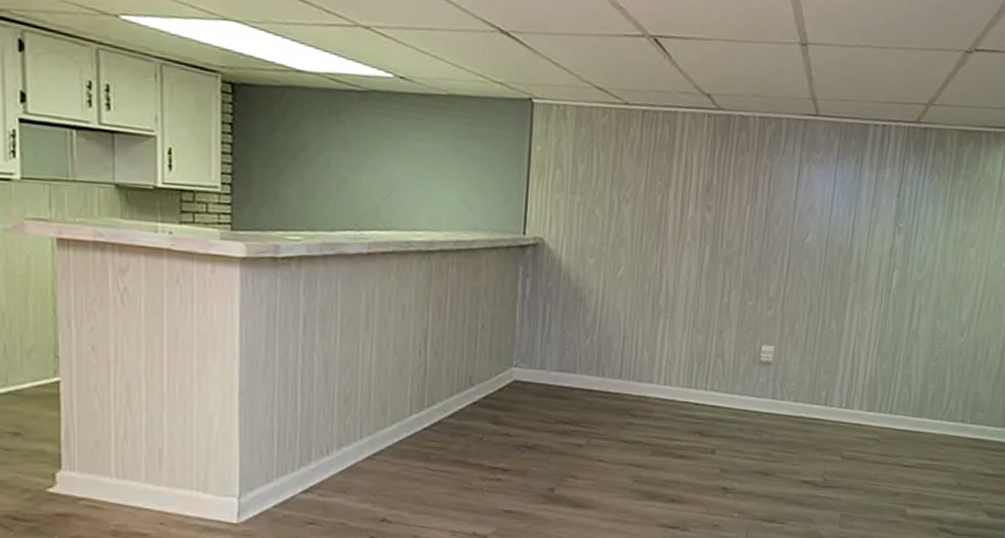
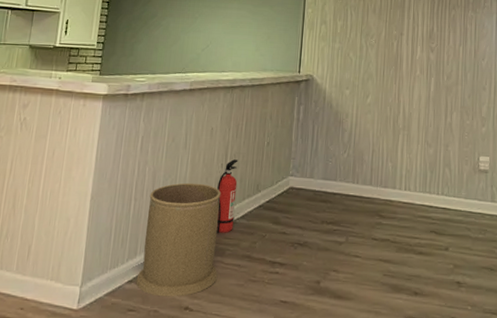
trash can: none [313,374,421,508] -> present [136,182,222,297]
fire extinguisher: none [415,345,443,435] -> present [216,159,239,233]

